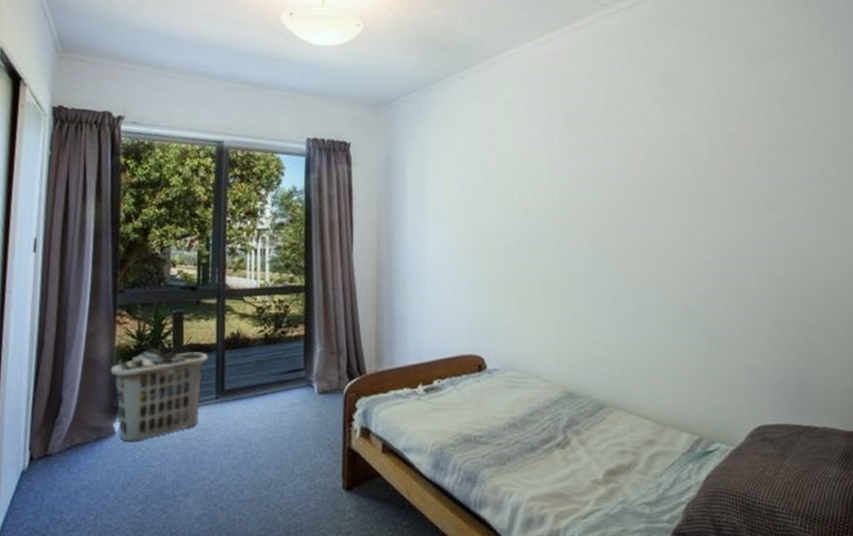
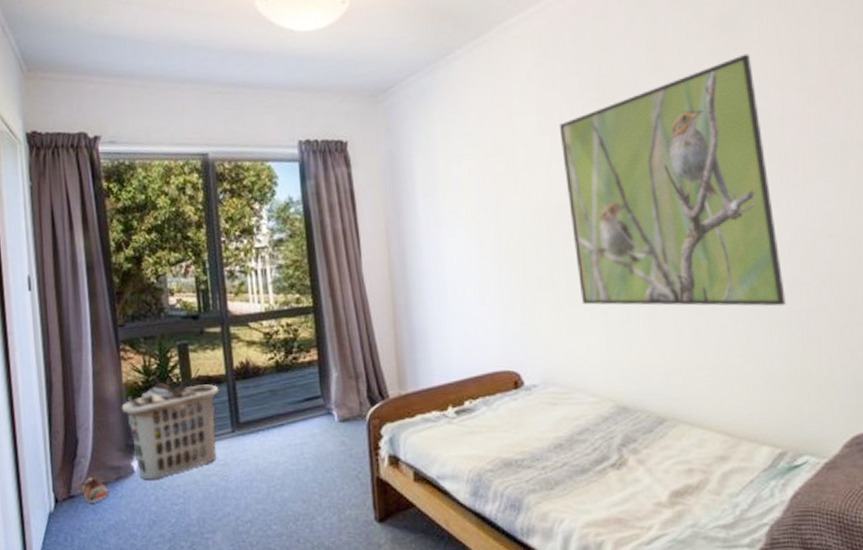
shoe: none [55,436,86,462] -> present [77,477,108,503]
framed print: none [531,104,706,313] -> present [559,53,786,306]

